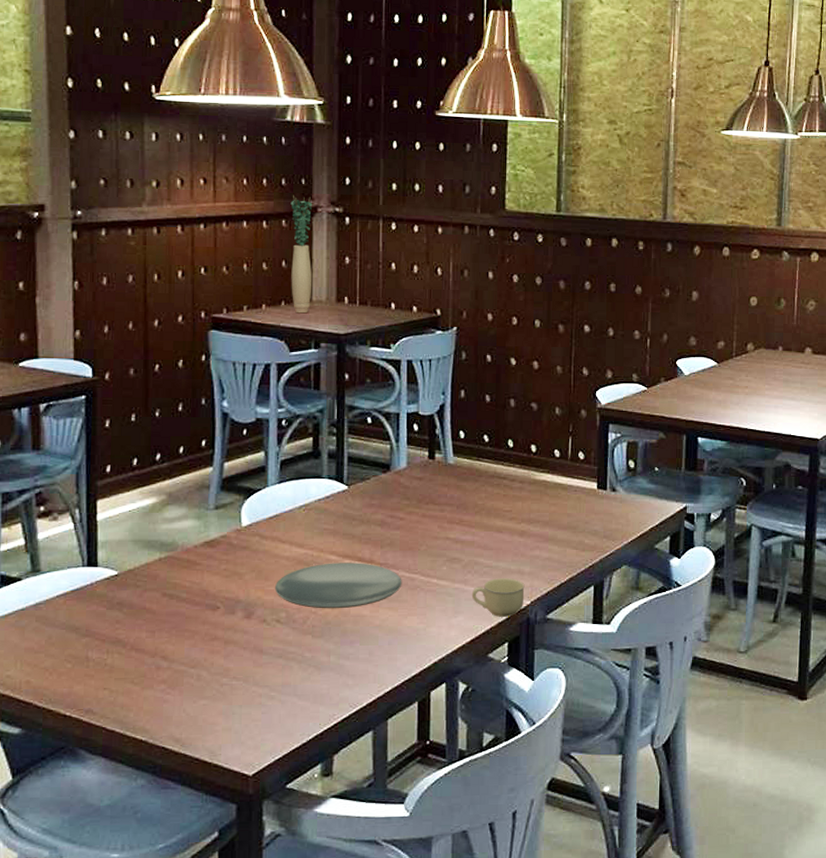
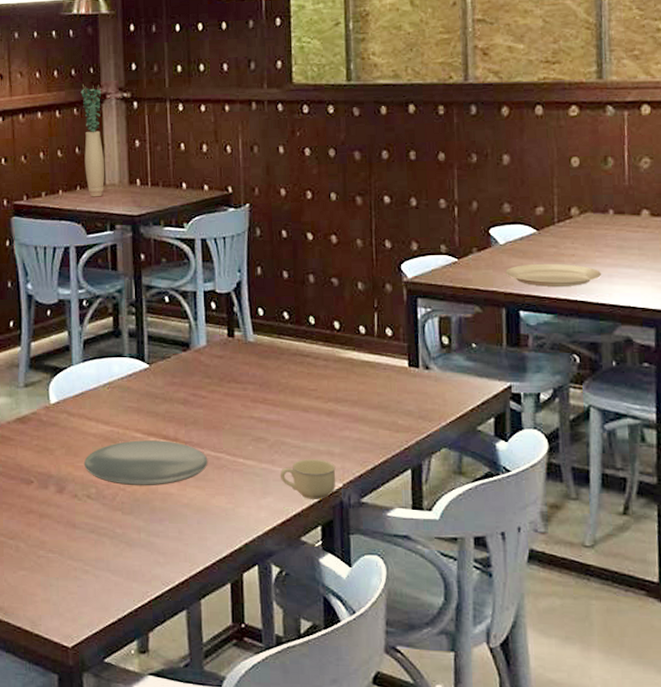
plate: none [688,394,770,416] -> present [505,263,602,287]

